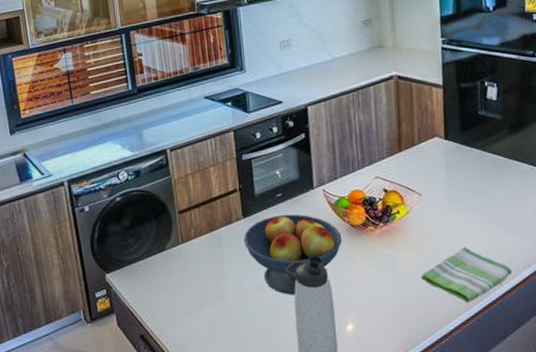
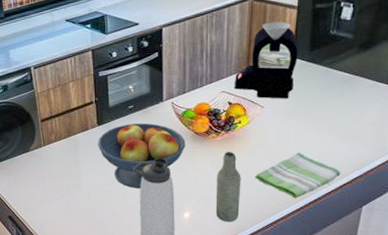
bottle: none [379,246,409,335] -> present [215,151,241,222]
coffee roaster: none [387,101,450,186] -> present [234,21,298,99]

